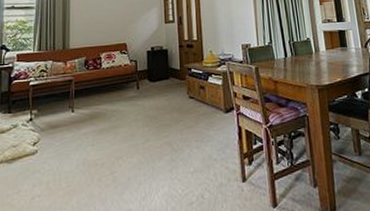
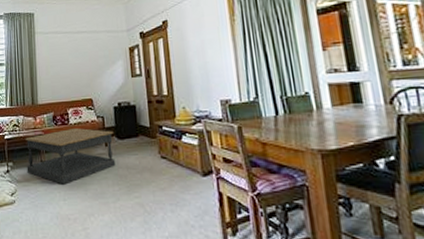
coffee table: none [53,72,146,130] -> present [25,128,116,185]

